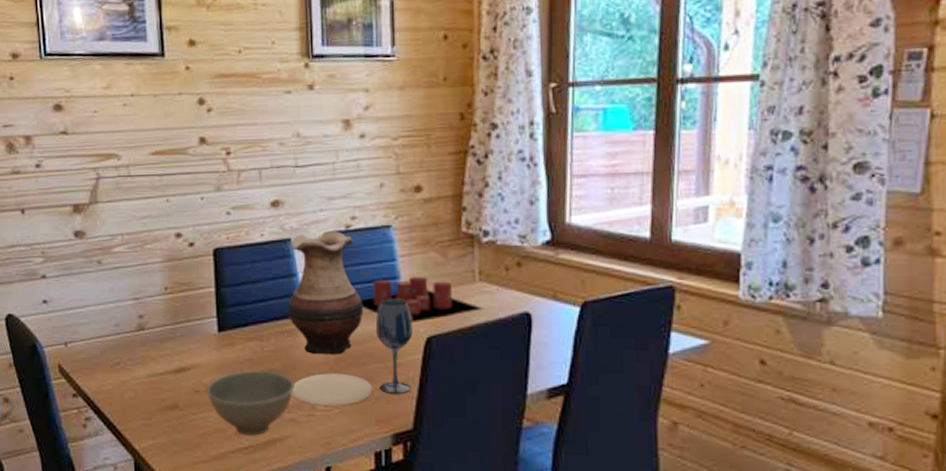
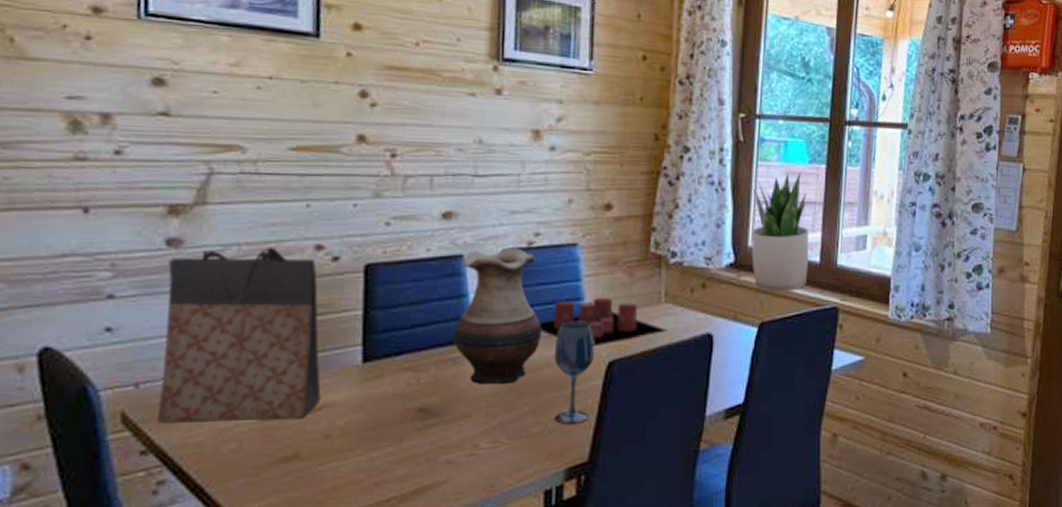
bag: none [77,235,190,375] -> present [158,246,321,423]
bowl: present [206,371,294,436] -> none [340,407,455,486]
plate: present [292,373,373,407] -> none [451,405,547,444]
planter: none [569,140,637,271] -> present [752,172,810,293]

